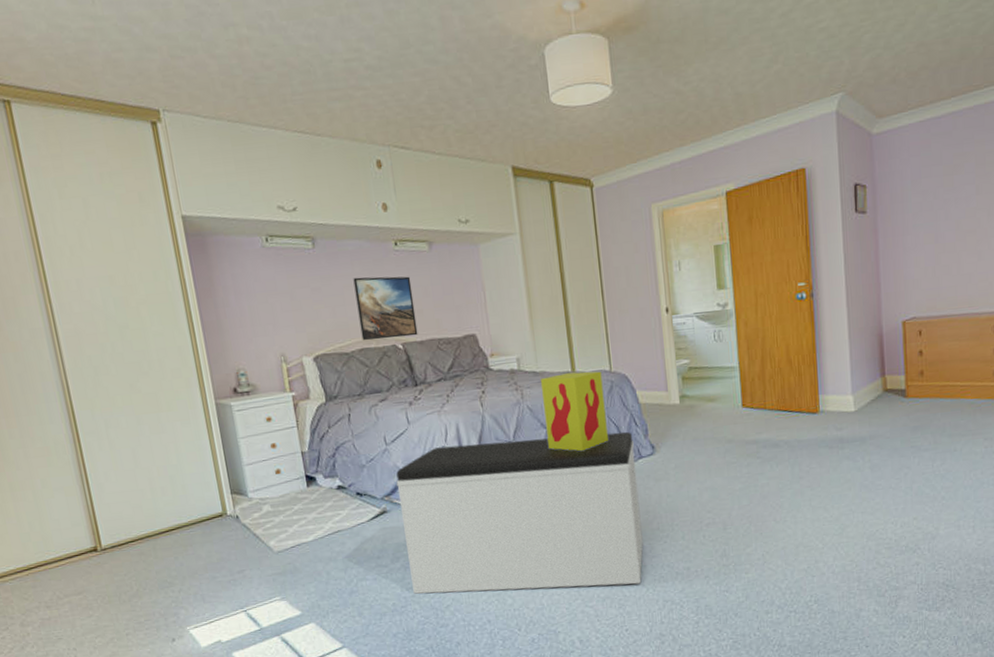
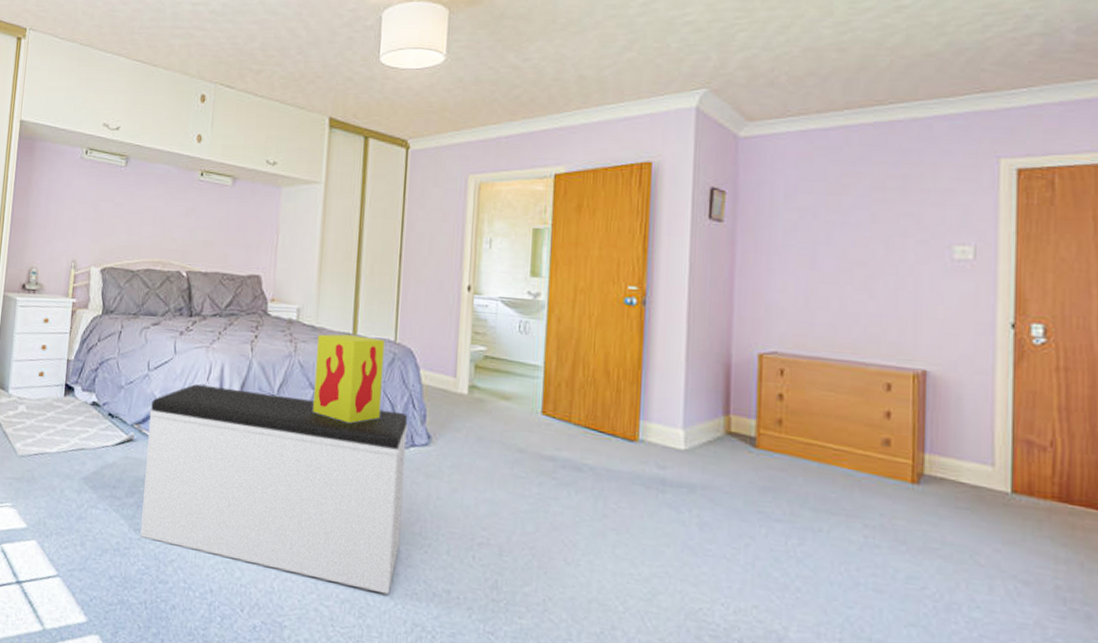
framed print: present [353,276,418,341] -> none [150,200,209,266]

